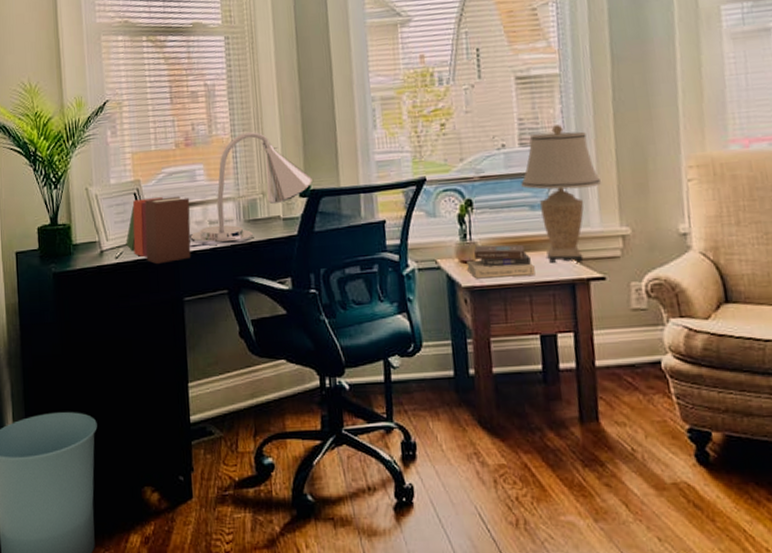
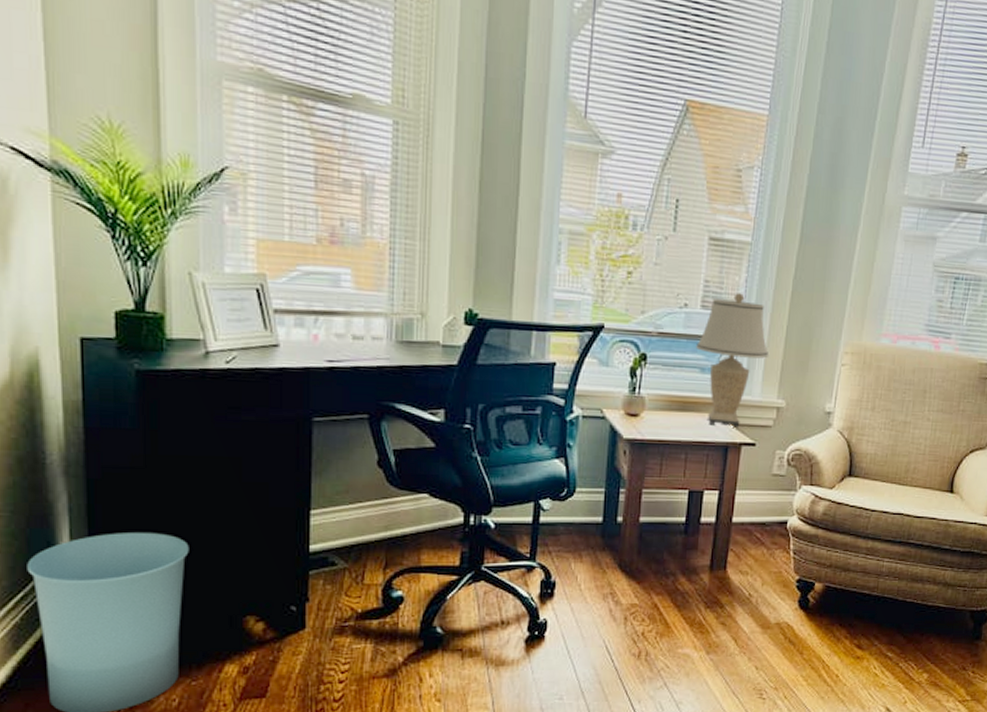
books: present [126,196,191,265] -> none [241,297,330,377]
table lamp: present [189,132,314,246] -> none [325,241,483,366]
books: present [466,244,535,279] -> none [630,399,695,434]

